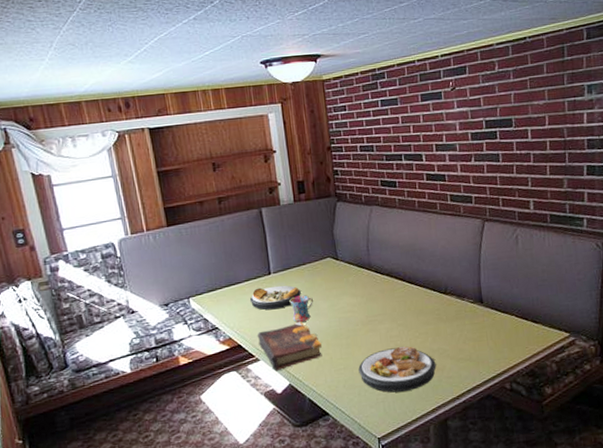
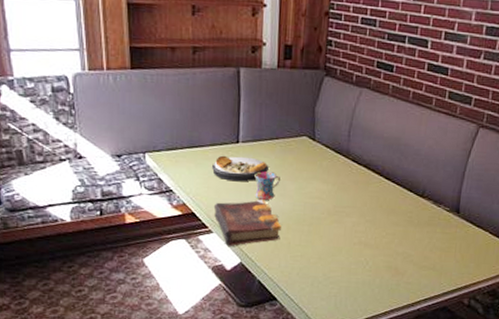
plate: present [358,346,436,393] -> none [315,243,398,290]

